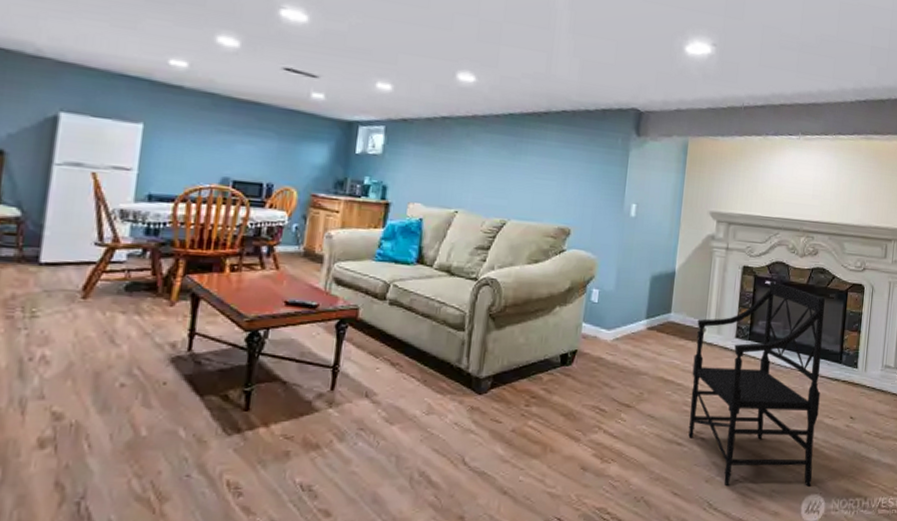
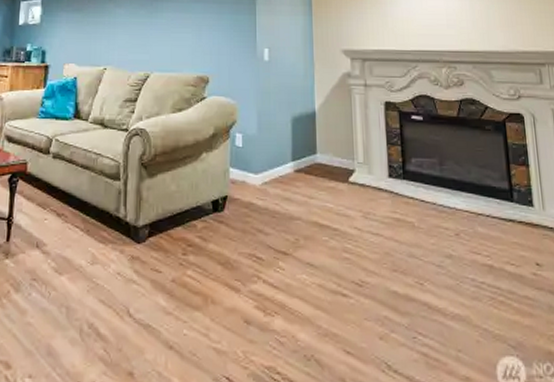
armchair: present [688,280,825,487] -> none [345,115,504,347]

